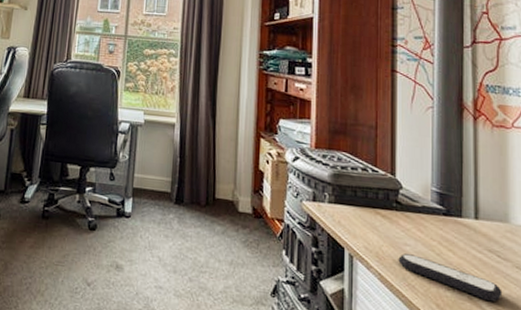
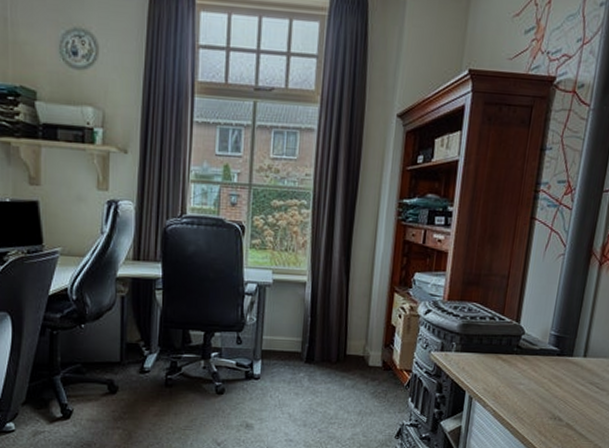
remote control: present [398,253,503,302] -> none [512,392,595,425]

